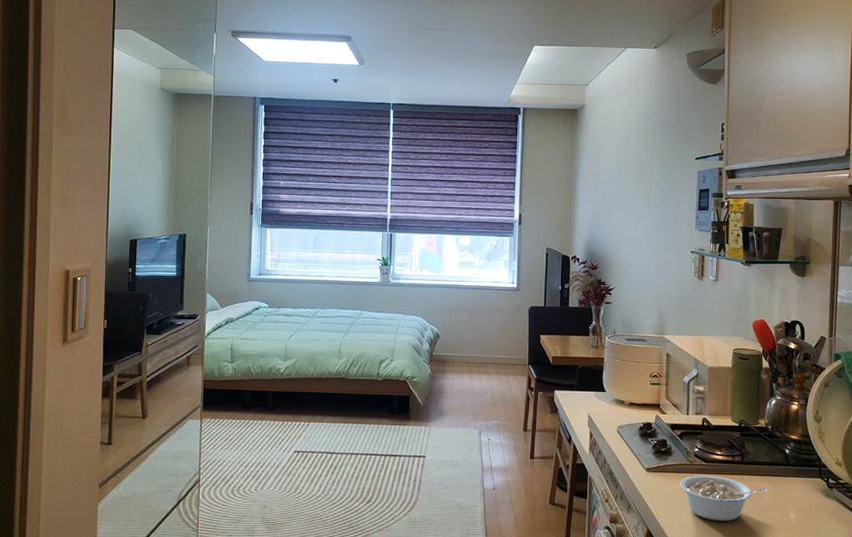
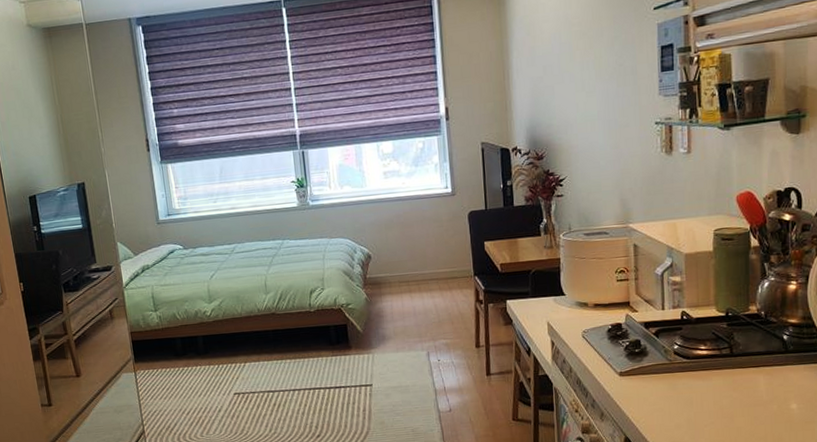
legume: present [680,475,768,521] -> none [659,372,763,421]

